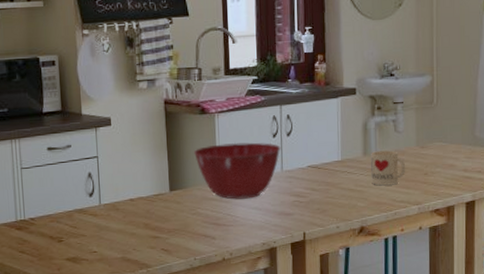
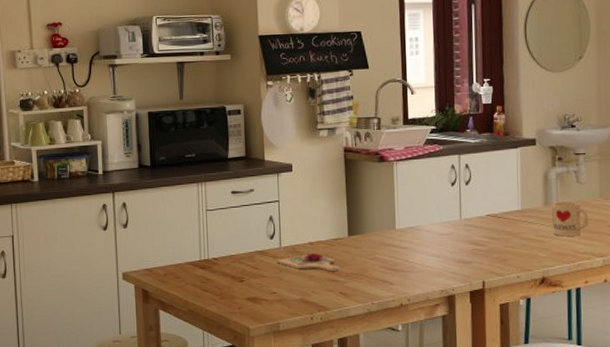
cutting board: none [96,207,161,228] -> present [276,250,340,271]
mixing bowl: present [193,142,281,200] -> none [372,190,460,246]

